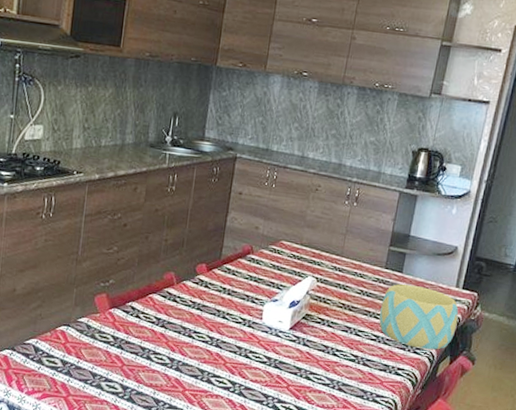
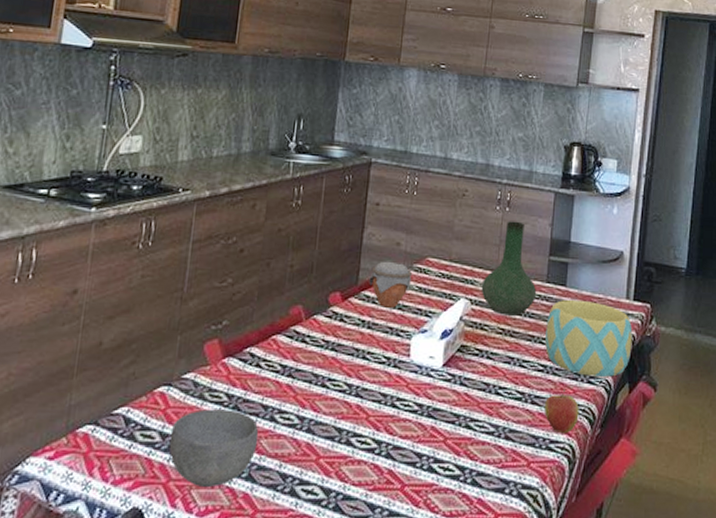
bowl: none [68,346,138,404] -> present [169,409,259,488]
jar: none [230,241,267,280] -> present [369,261,412,308]
vase: none [326,214,376,294] -> present [481,221,537,316]
apple: none [374,356,404,391] -> present [545,389,579,434]

